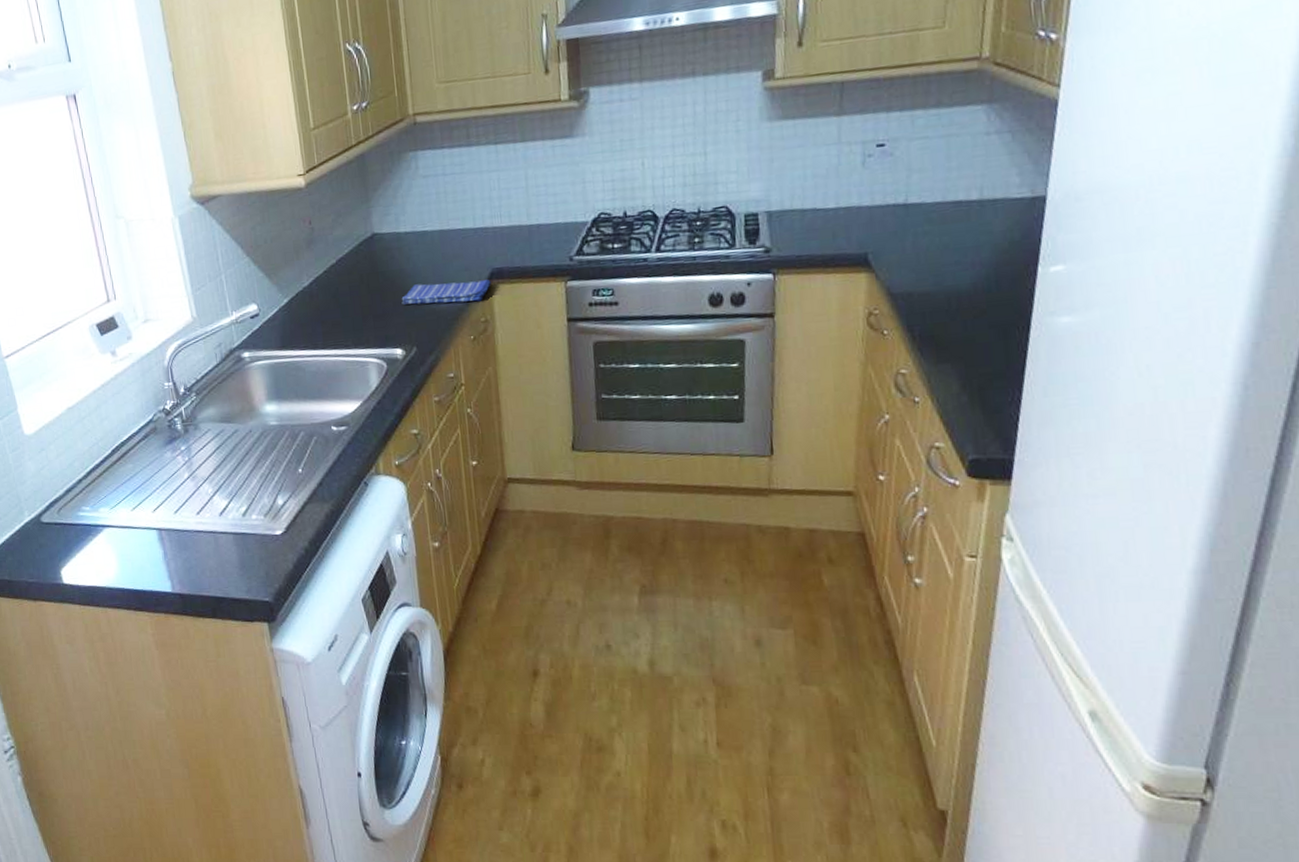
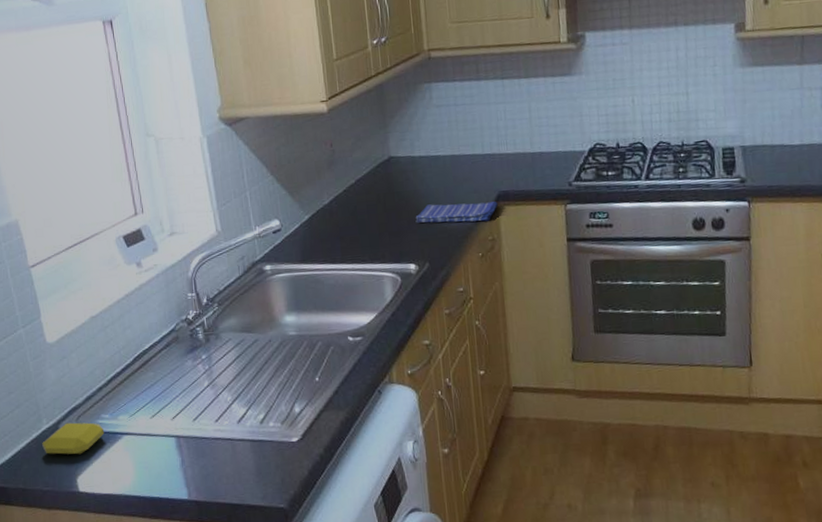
soap bar: none [25,515,86,547] -> present [42,422,105,455]

